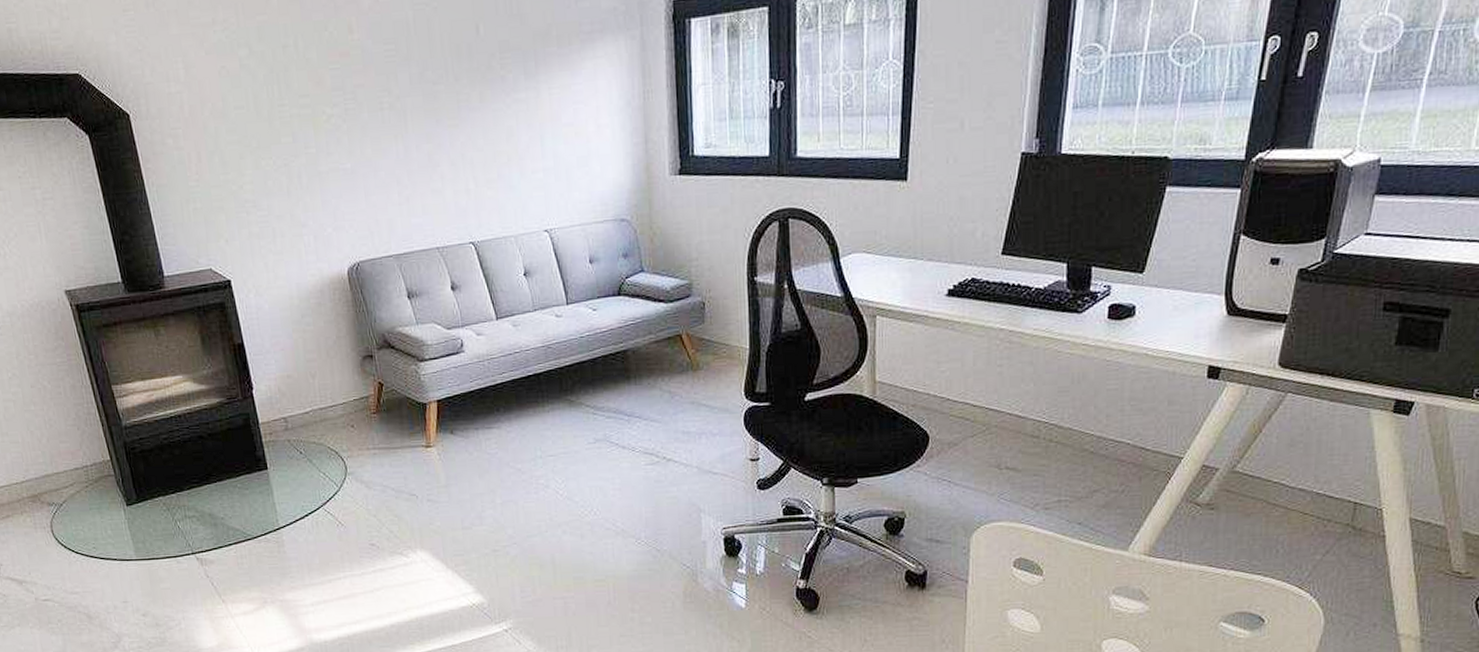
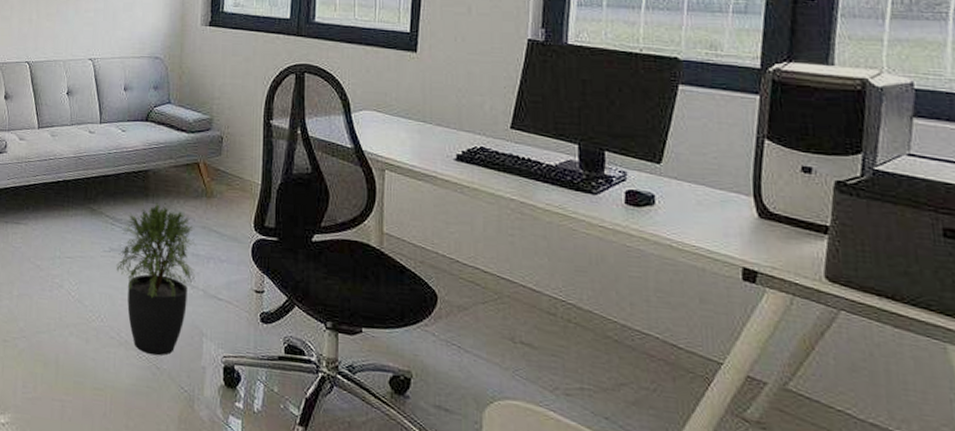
potted plant: none [604,384,689,539] -> present [116,203,197,356]

